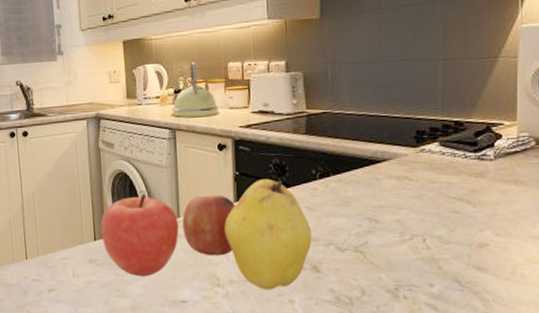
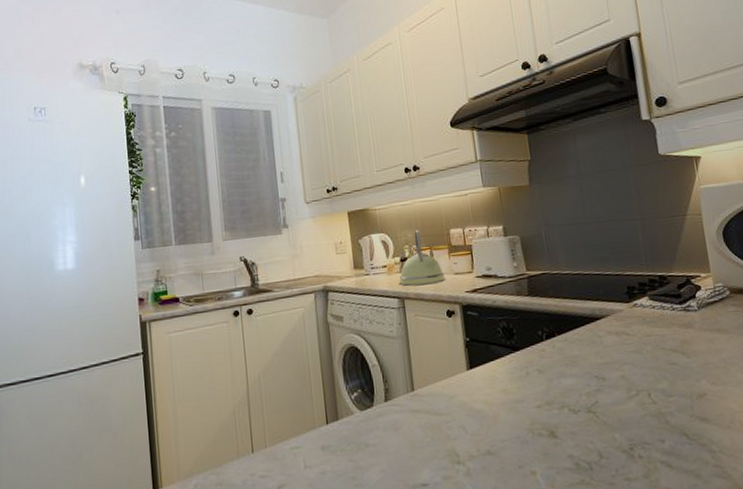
fruit: present [101,193,179,277] -> none [332,367,415,461]
fruit: present [182,194,236,256] -> none [417,363,470,431]
fruit: present [224,178,312,290] -> none [459,342,546,463]

